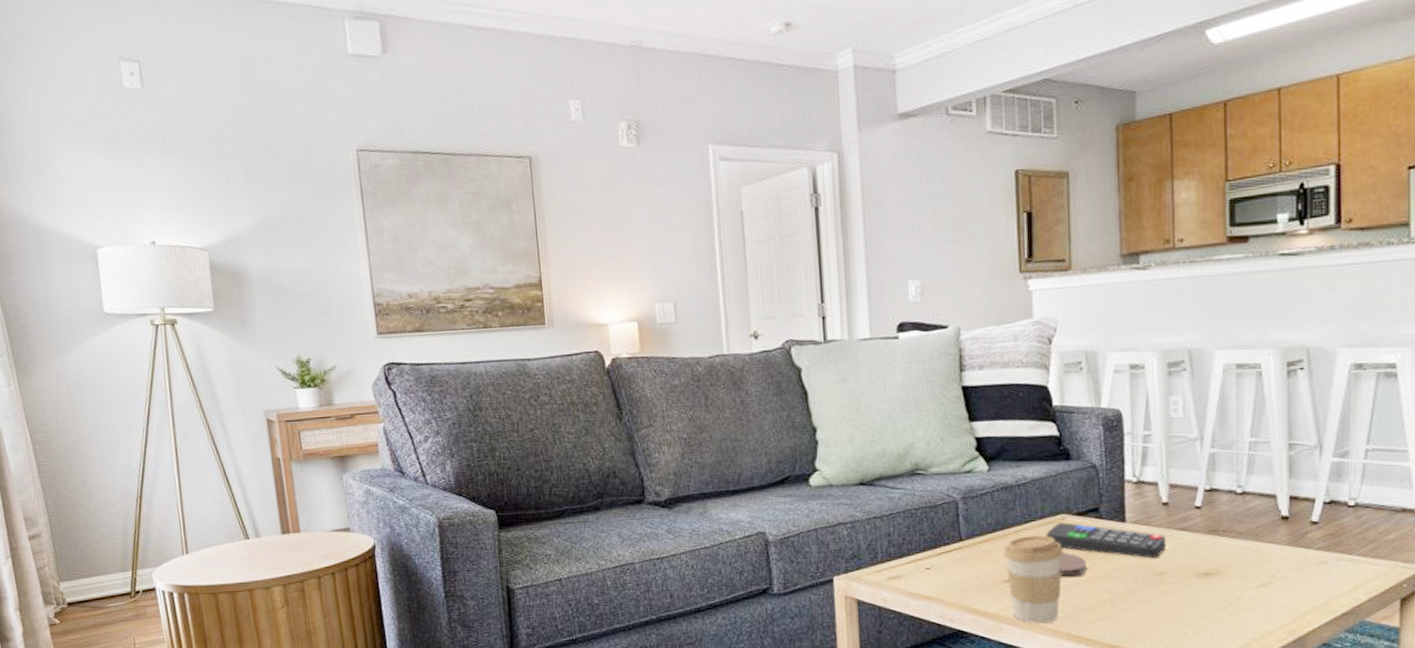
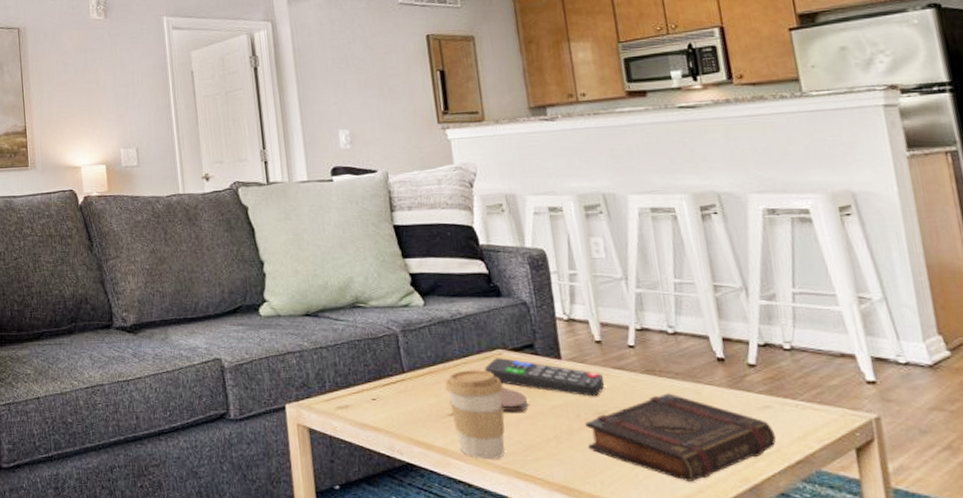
book: none [1142,552,1328,637] -> present [585,393,777,482]

